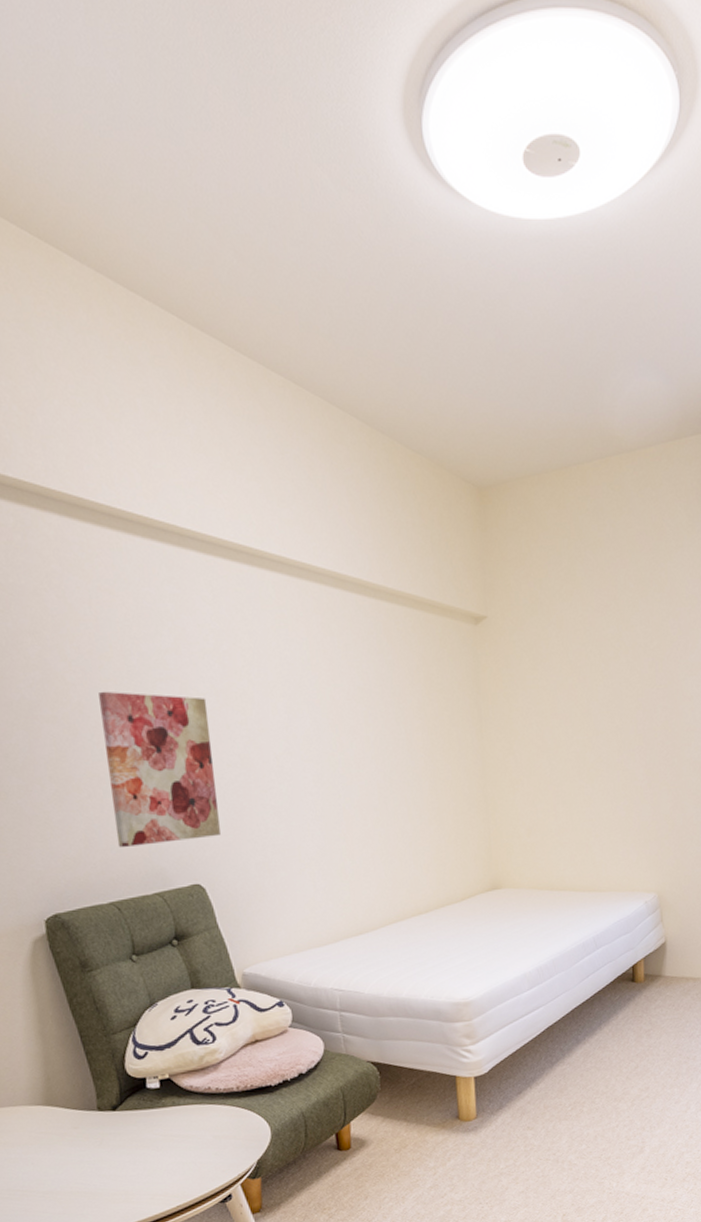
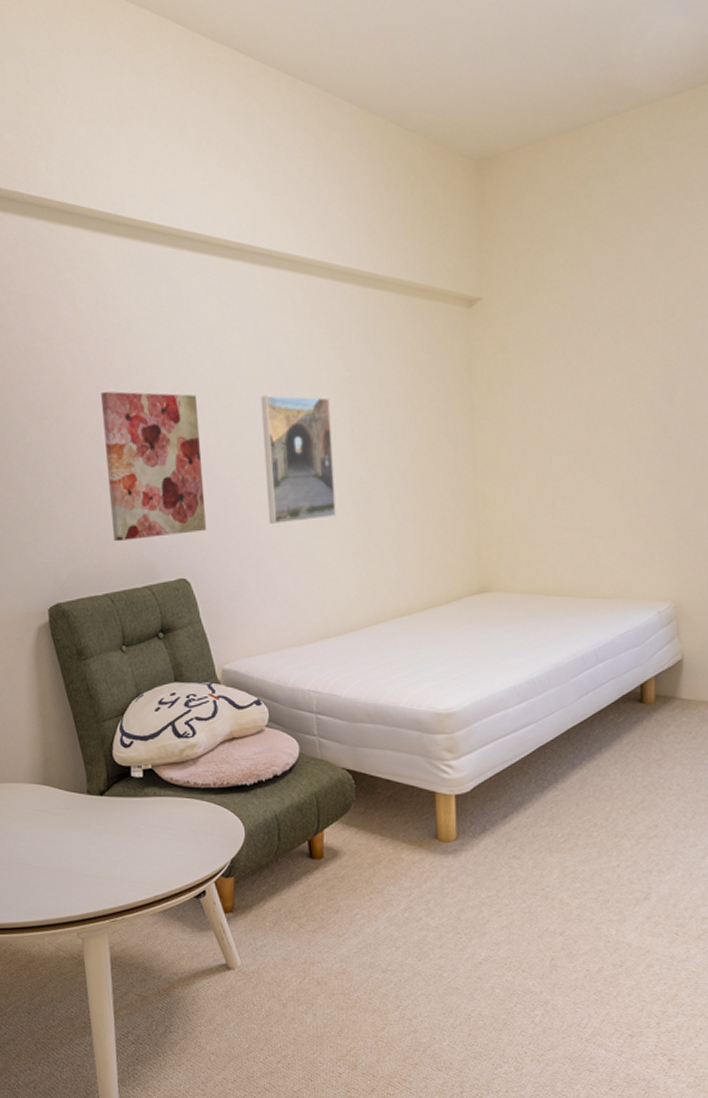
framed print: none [274,700,354,829] -> present [260,395,336,525]

